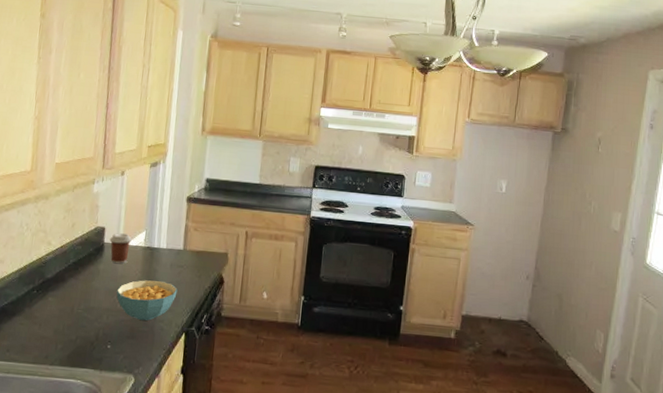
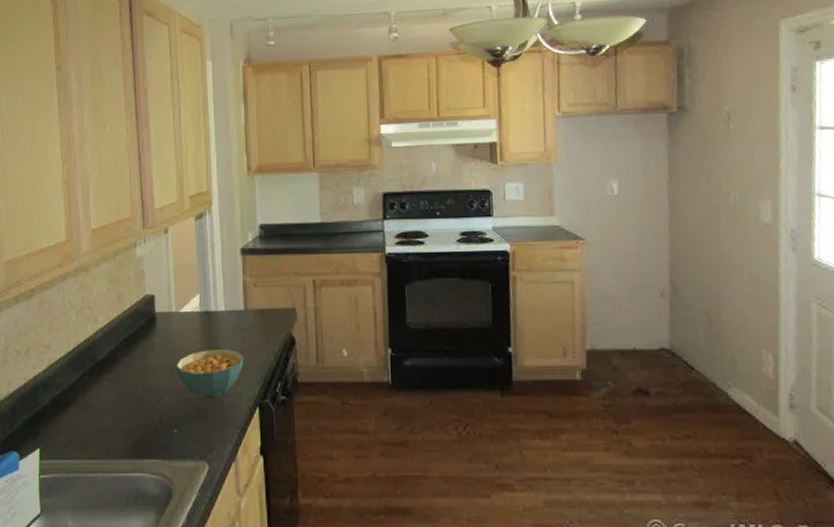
coffee cup: present [109,233,132,264] -> none [161,299,185,335]

